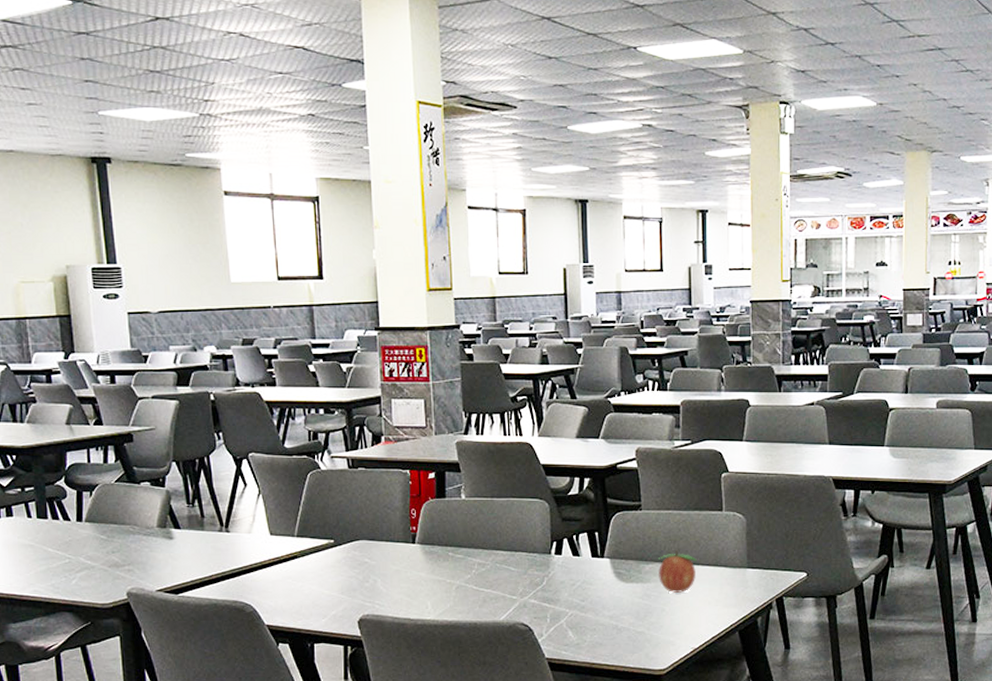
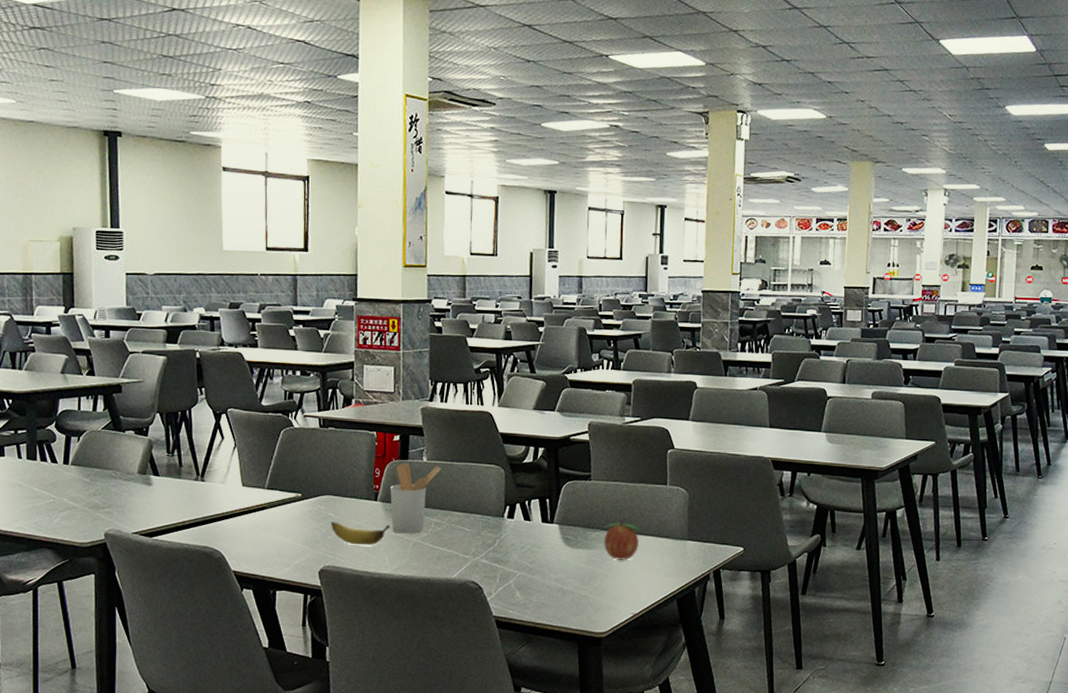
banana: none [367,567,430,591] -> present [330,522,390,546]
utensil holder: none [428,501,482,577] -> present [390,462,442,534]

